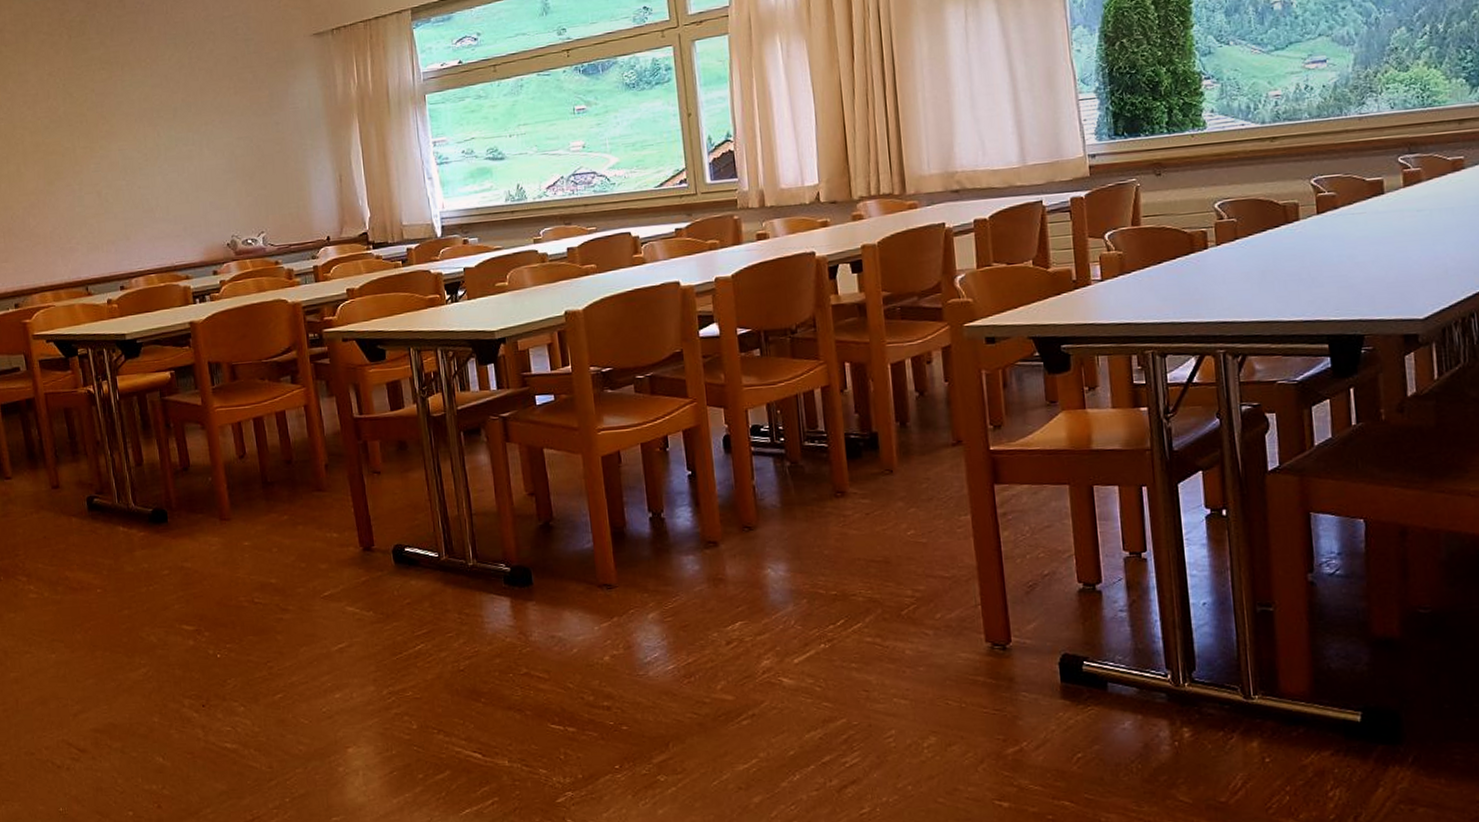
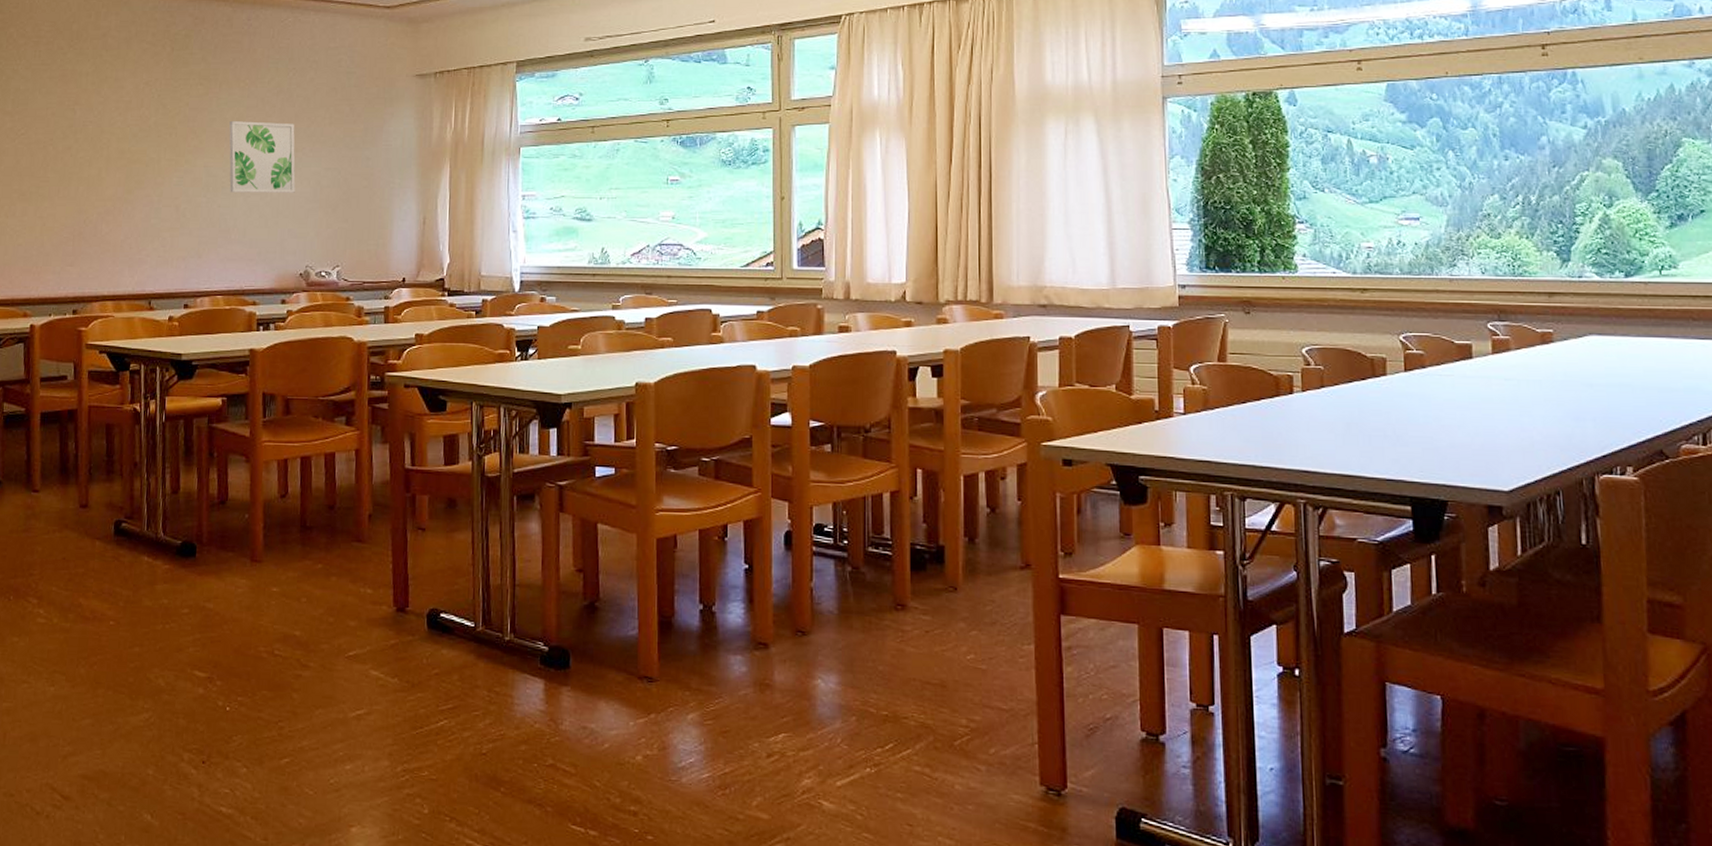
wall art: none [137,97,211,173] -> present [229,121,296,193]

